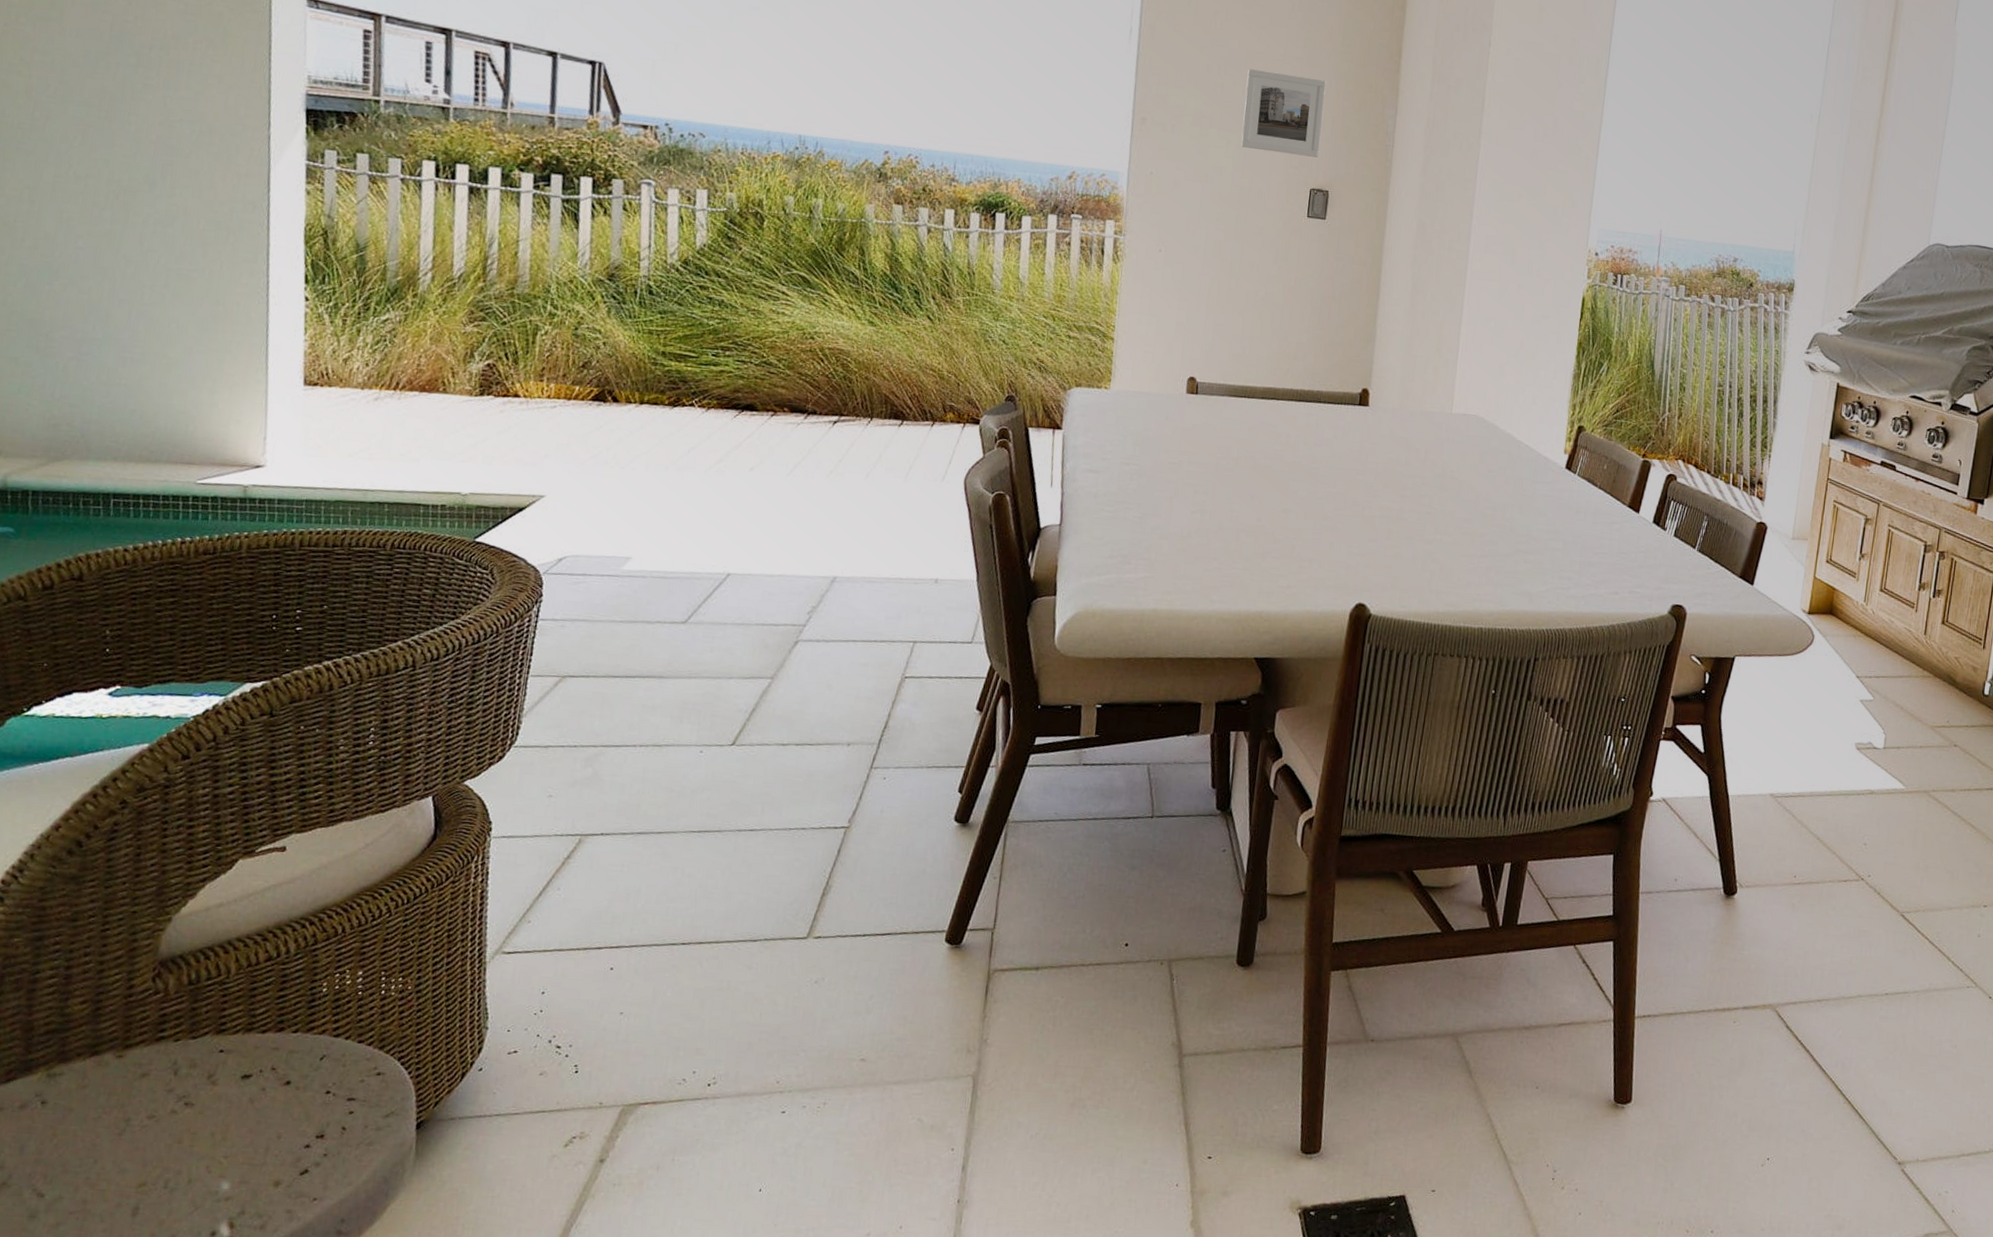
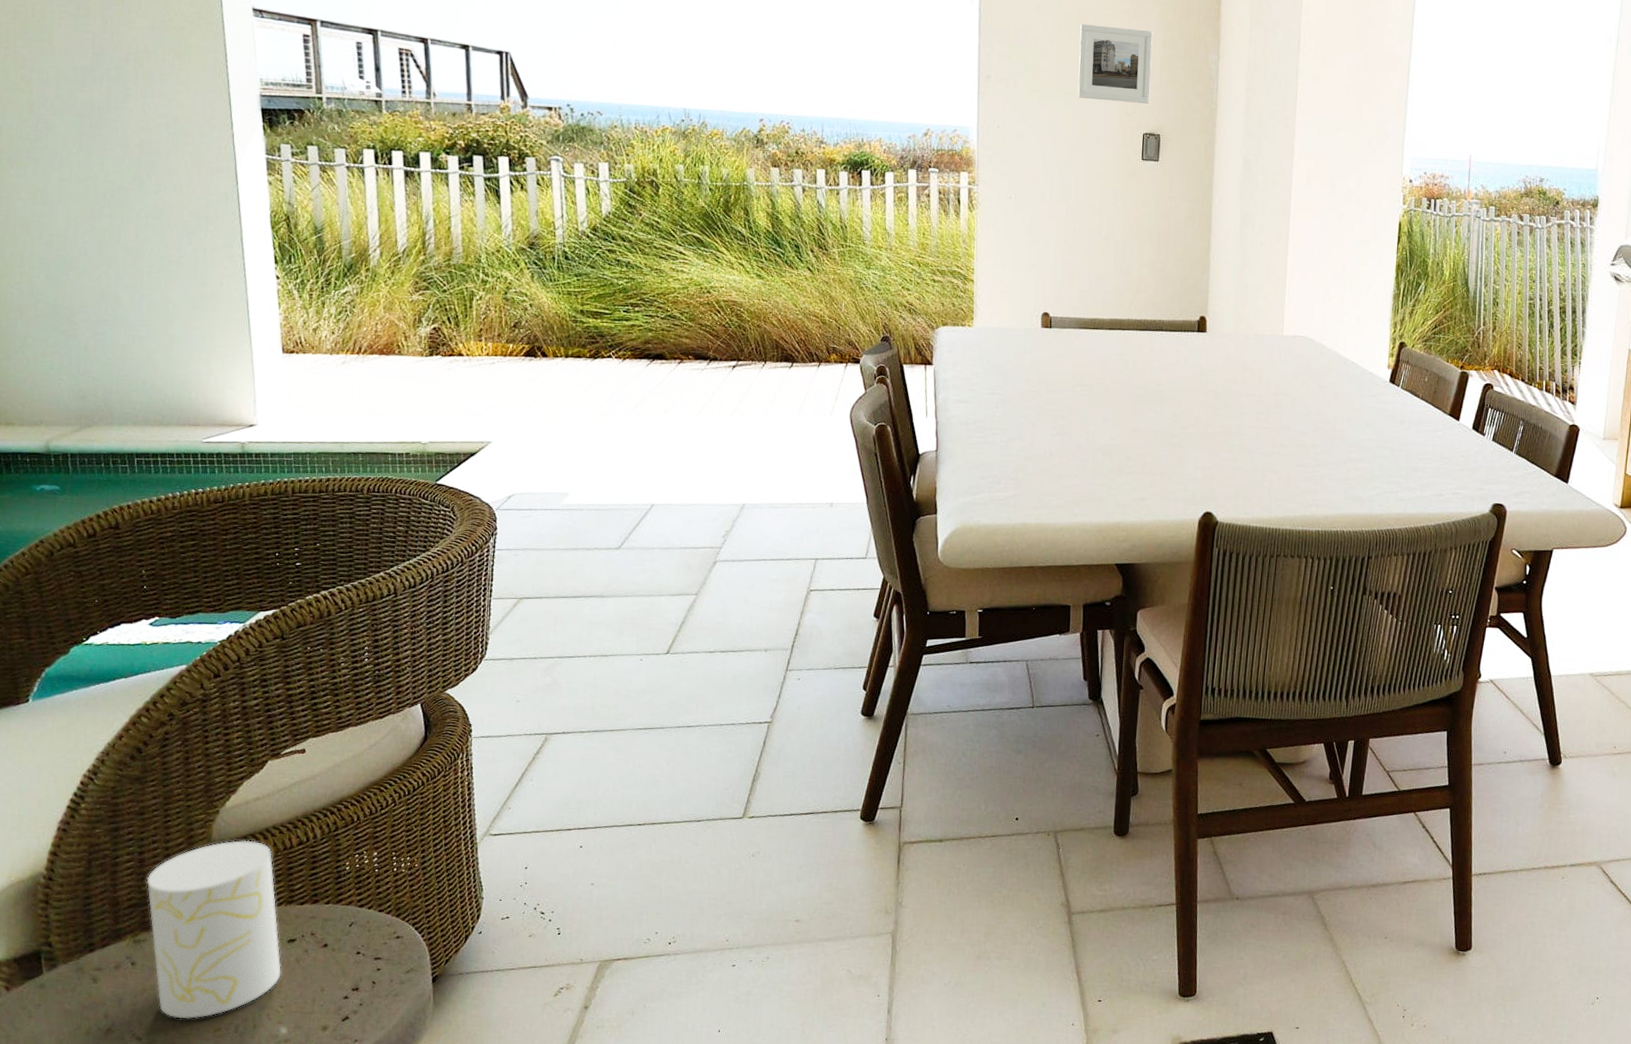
cup: none [70,954,233,1172] -> present [146,840,281,1019]

